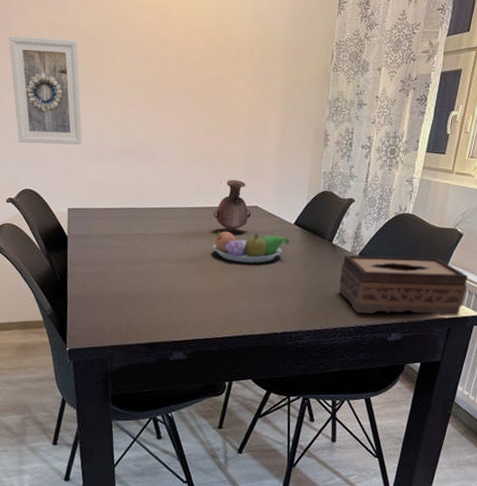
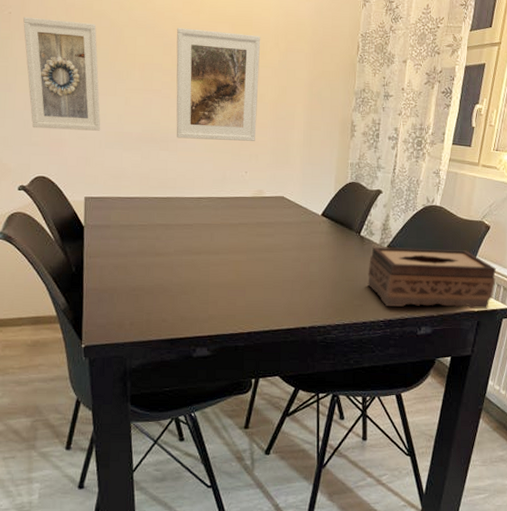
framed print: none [153,42,236,152] -> present [176,28,261,141]
vase: present [213,179,251,232] -> none [238,169,277,223]
fruit bowl: present [213,231,289,263] -> none [238,222,317,255]

